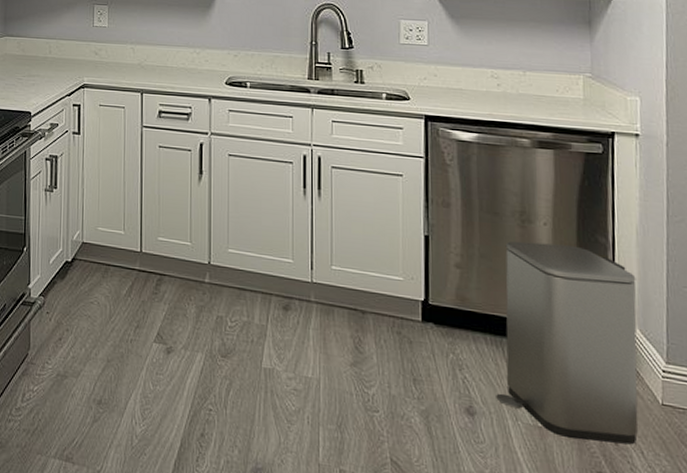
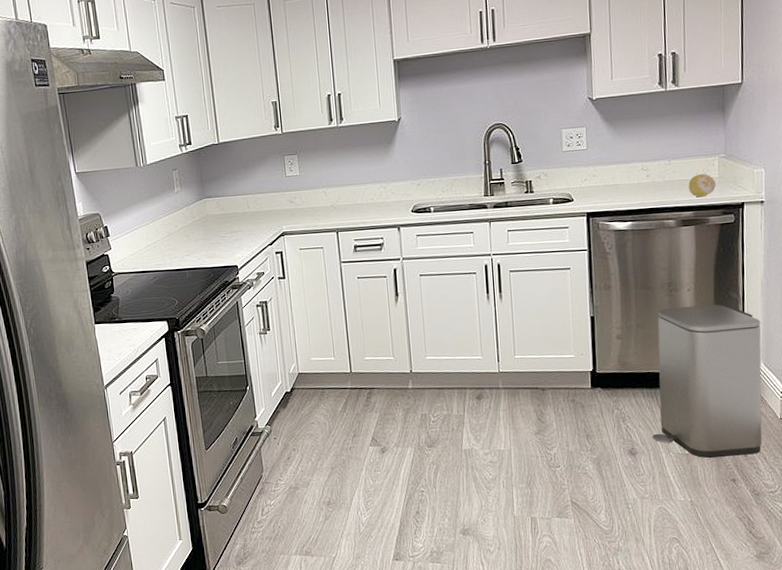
fruit: none [546,91,580,119] -> present [688,173,716,198]

